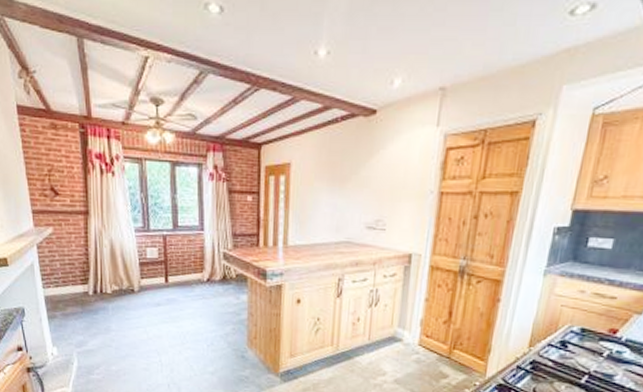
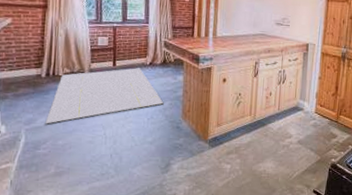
rug: none [96,285,226,348] -> present [45,68,164,124]

